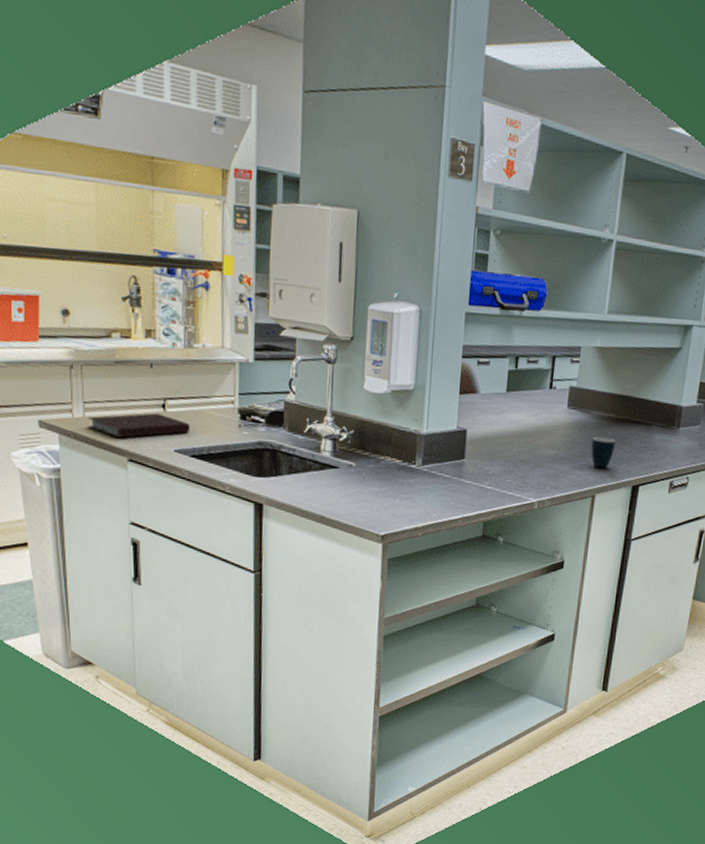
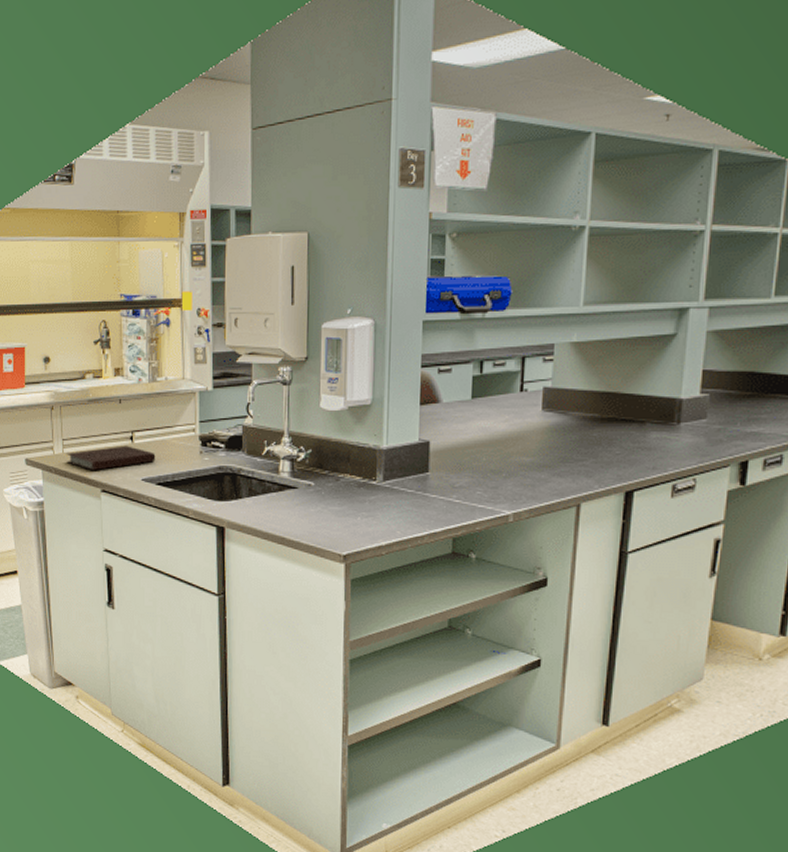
mug: present [591,436,615,469] -> none [572,439,601,475]

